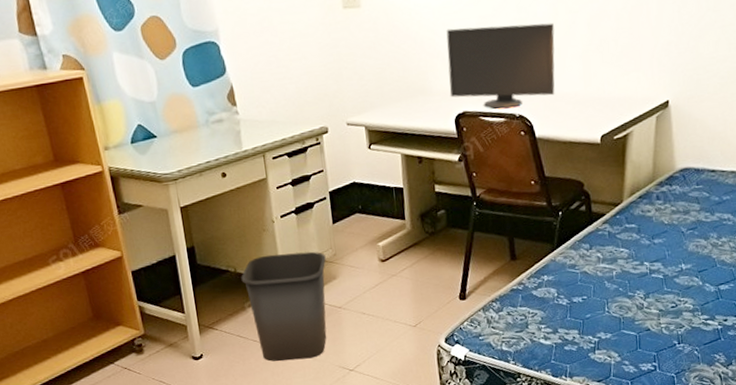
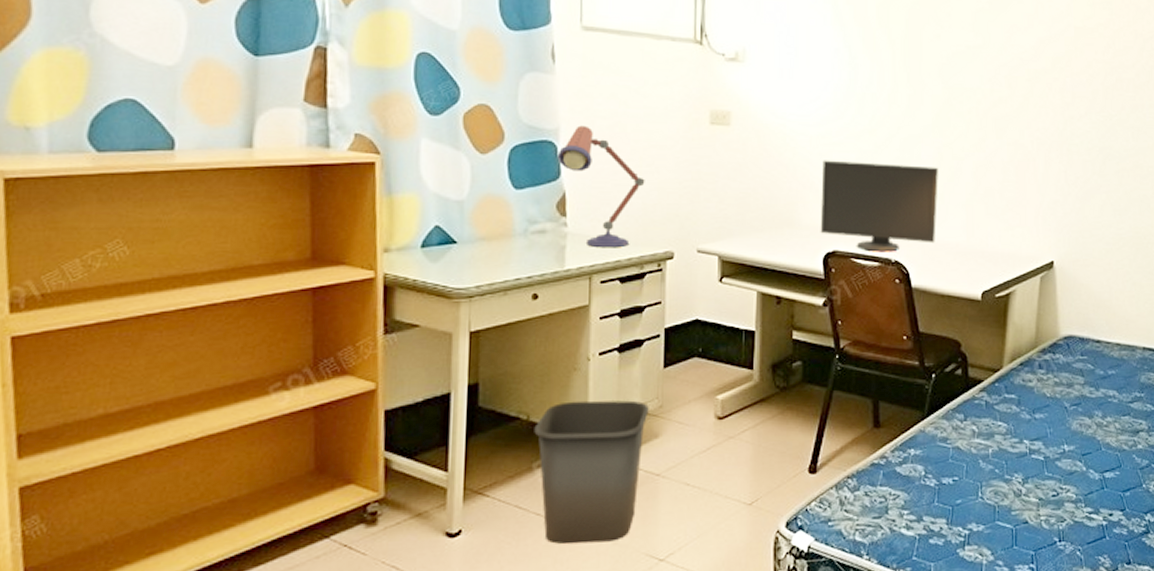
desk lamp: none [220,24,296,130] -> present [557,125,645,248]

